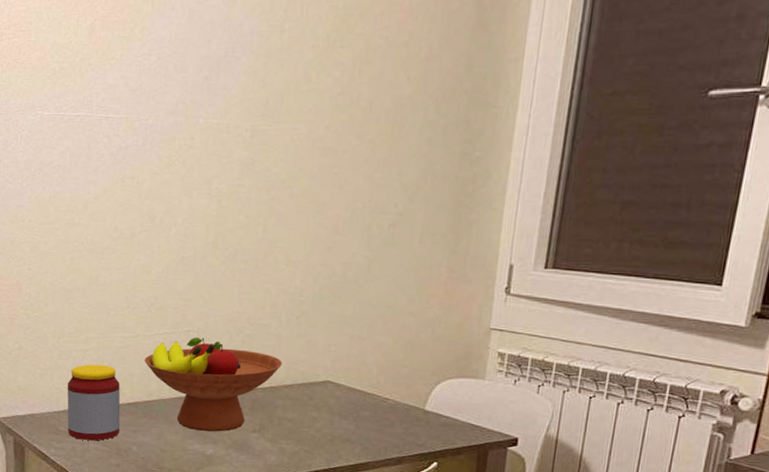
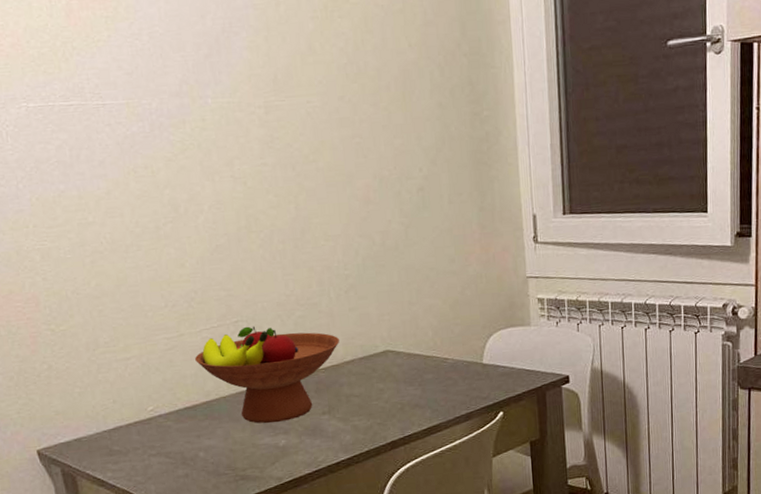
jar: present [67,364,121,441] -> none [112,371,182,456]

